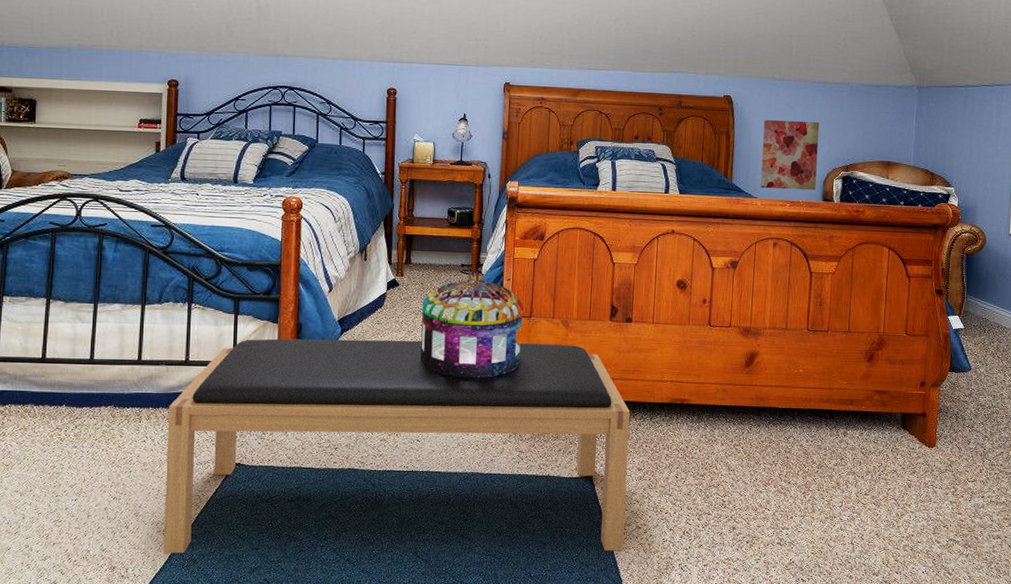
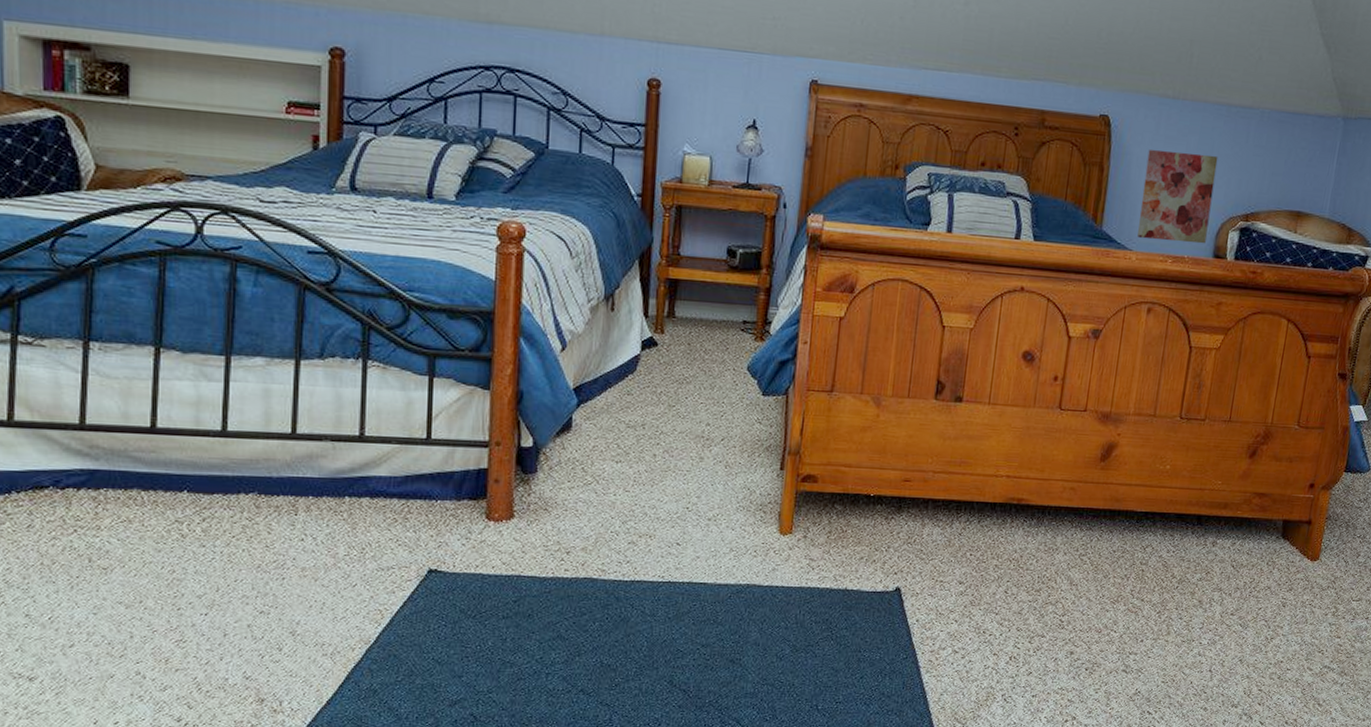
bench: present [164,338,631,554] -> none [332,409,954,683]
decorative box: present [420,272,525,379] -> none [684,331,825,468]

